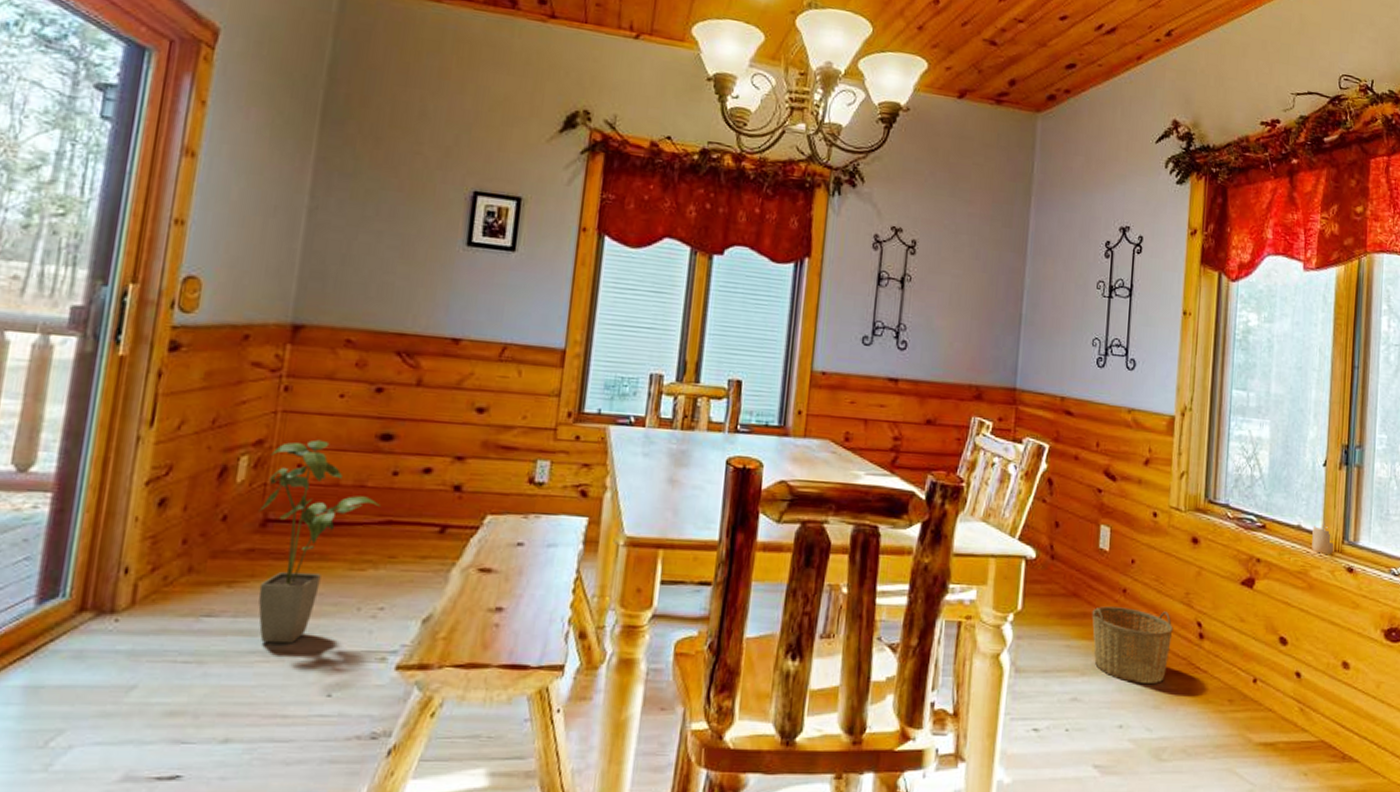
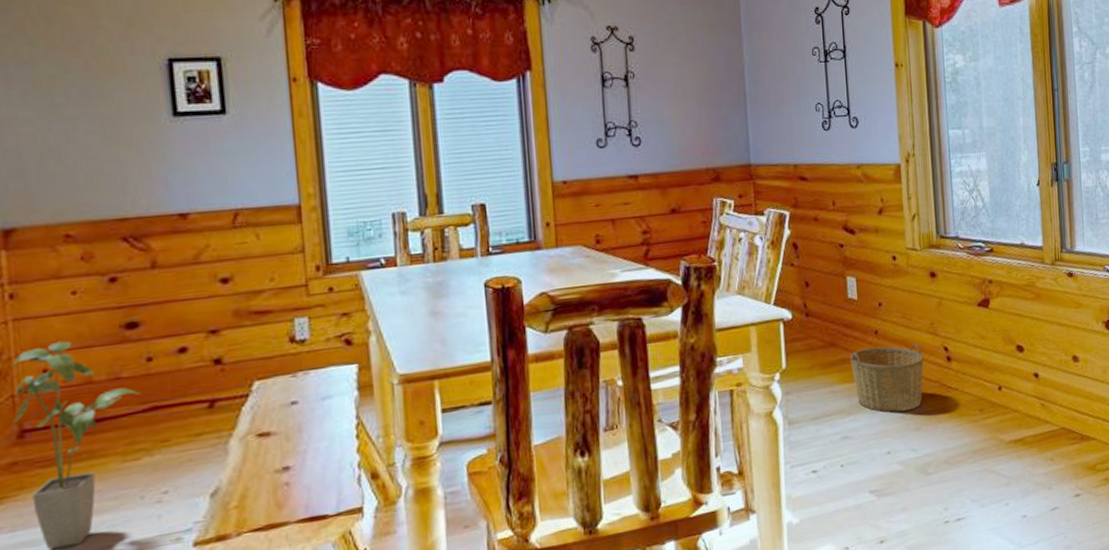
candle: present [1312,518,1334,554] -> none [1034,233,1055,265]

